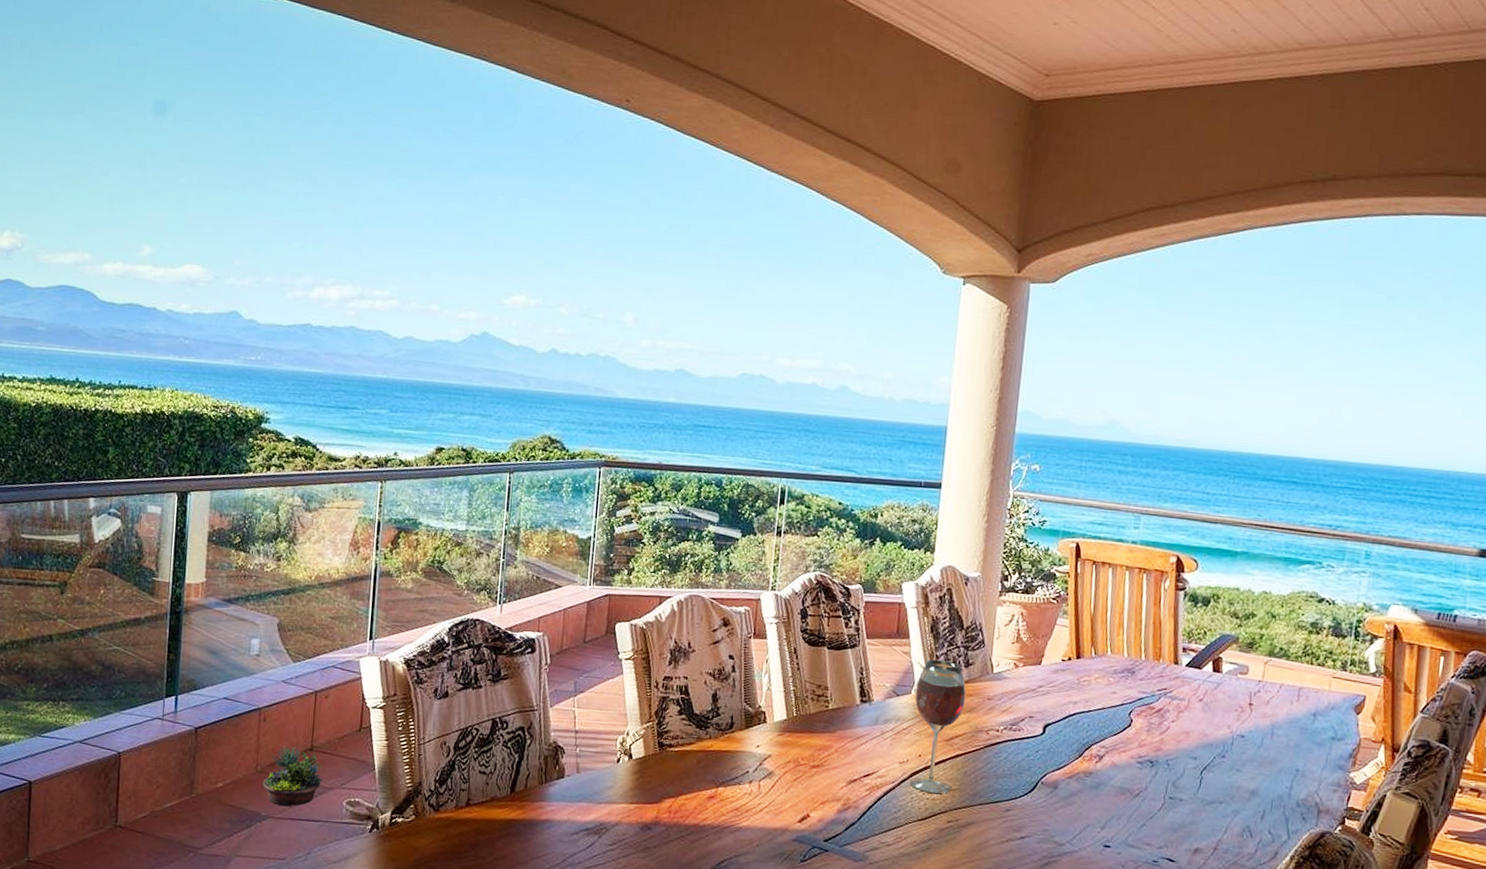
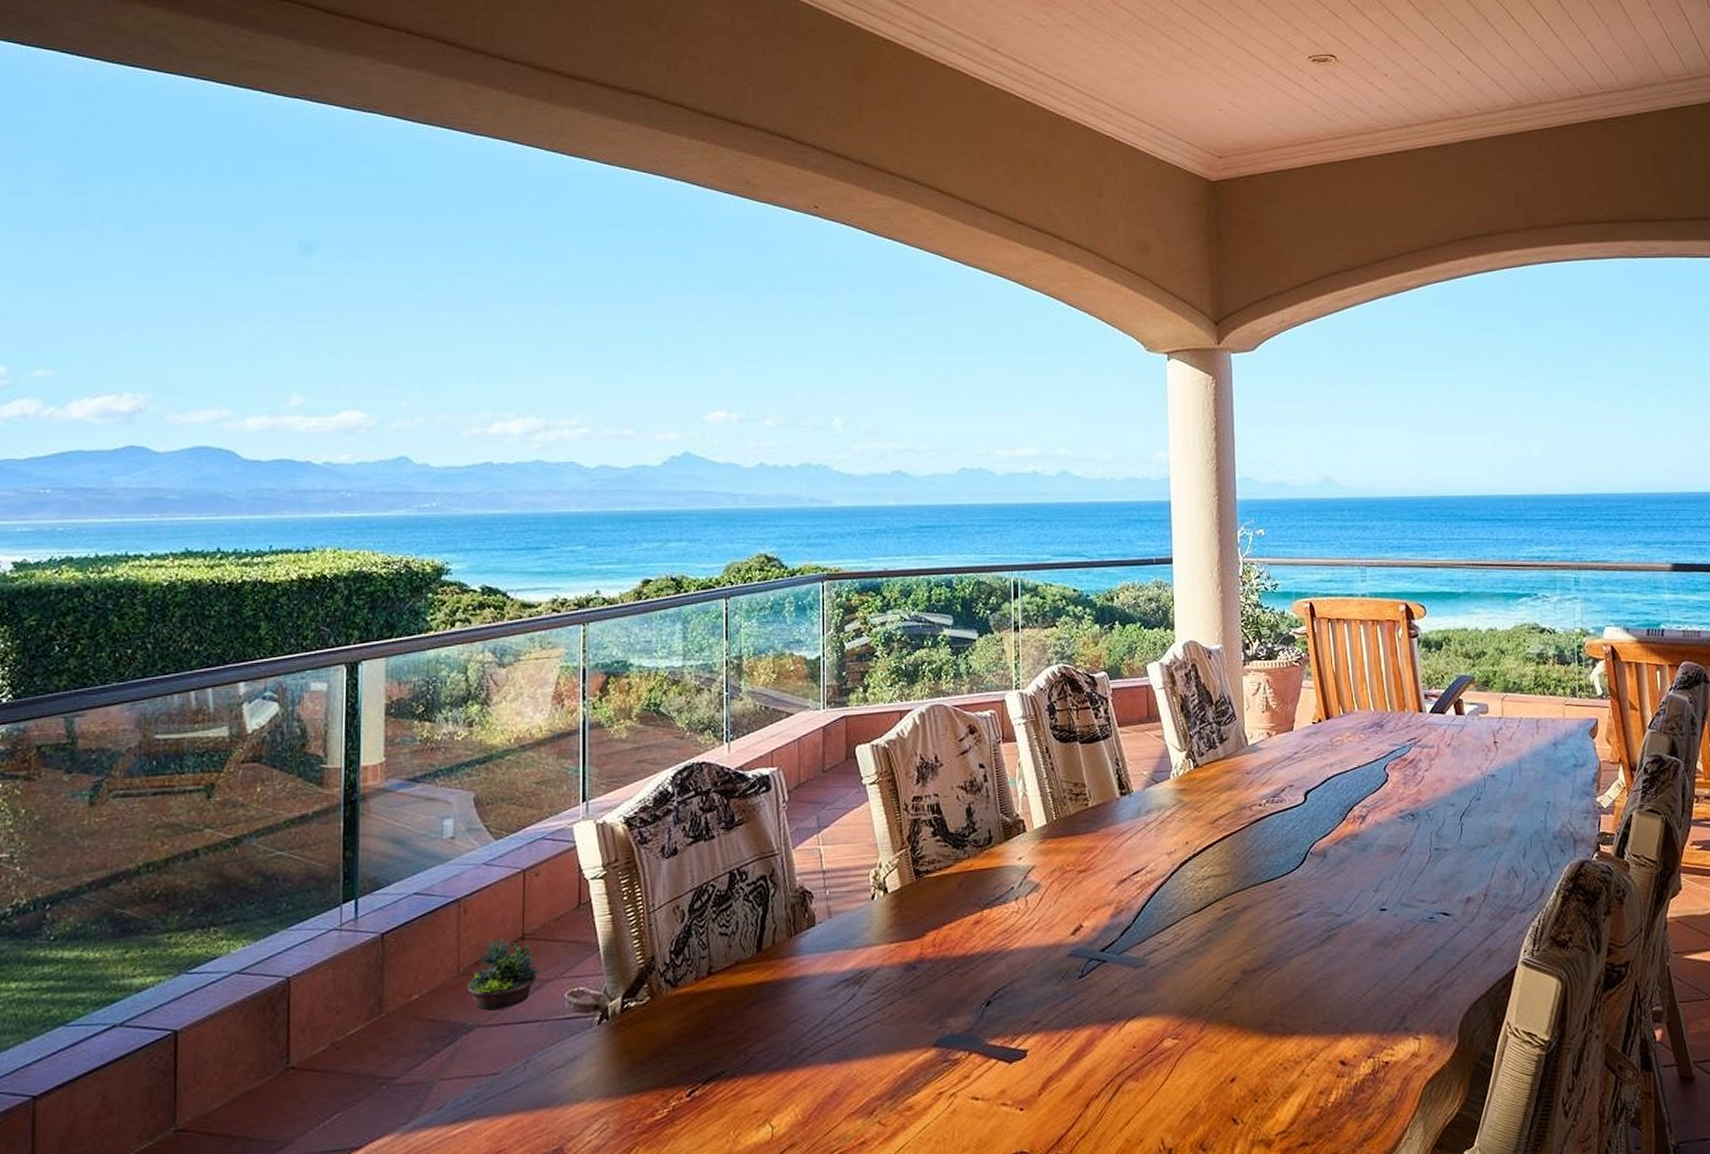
wineglass: present [909,659,967,794] -> none [1173,739,1225,881]

